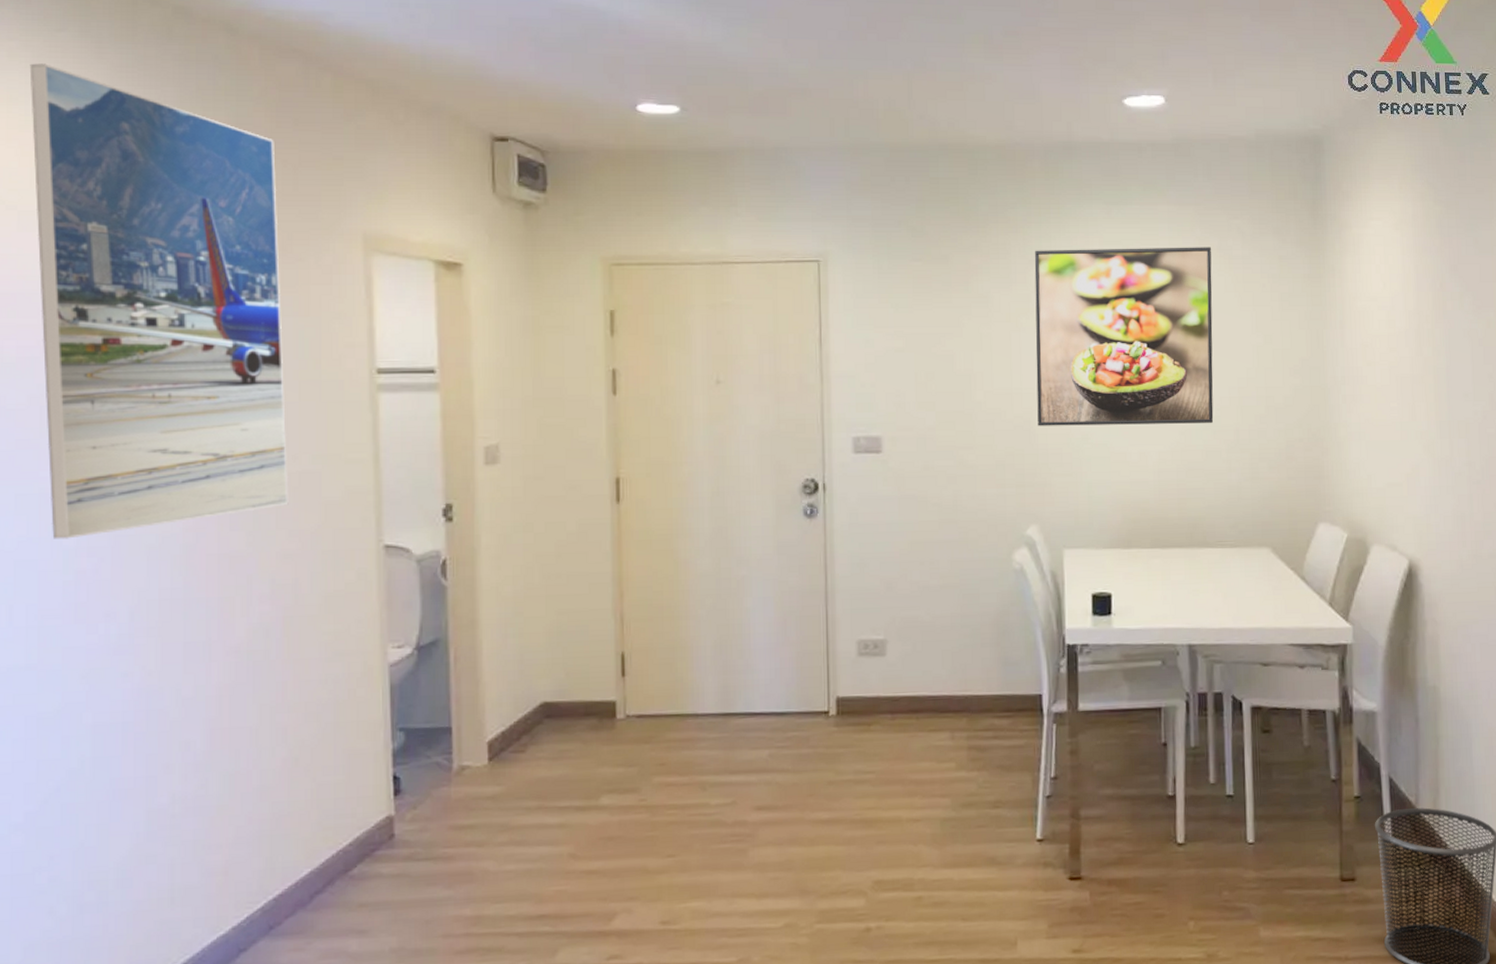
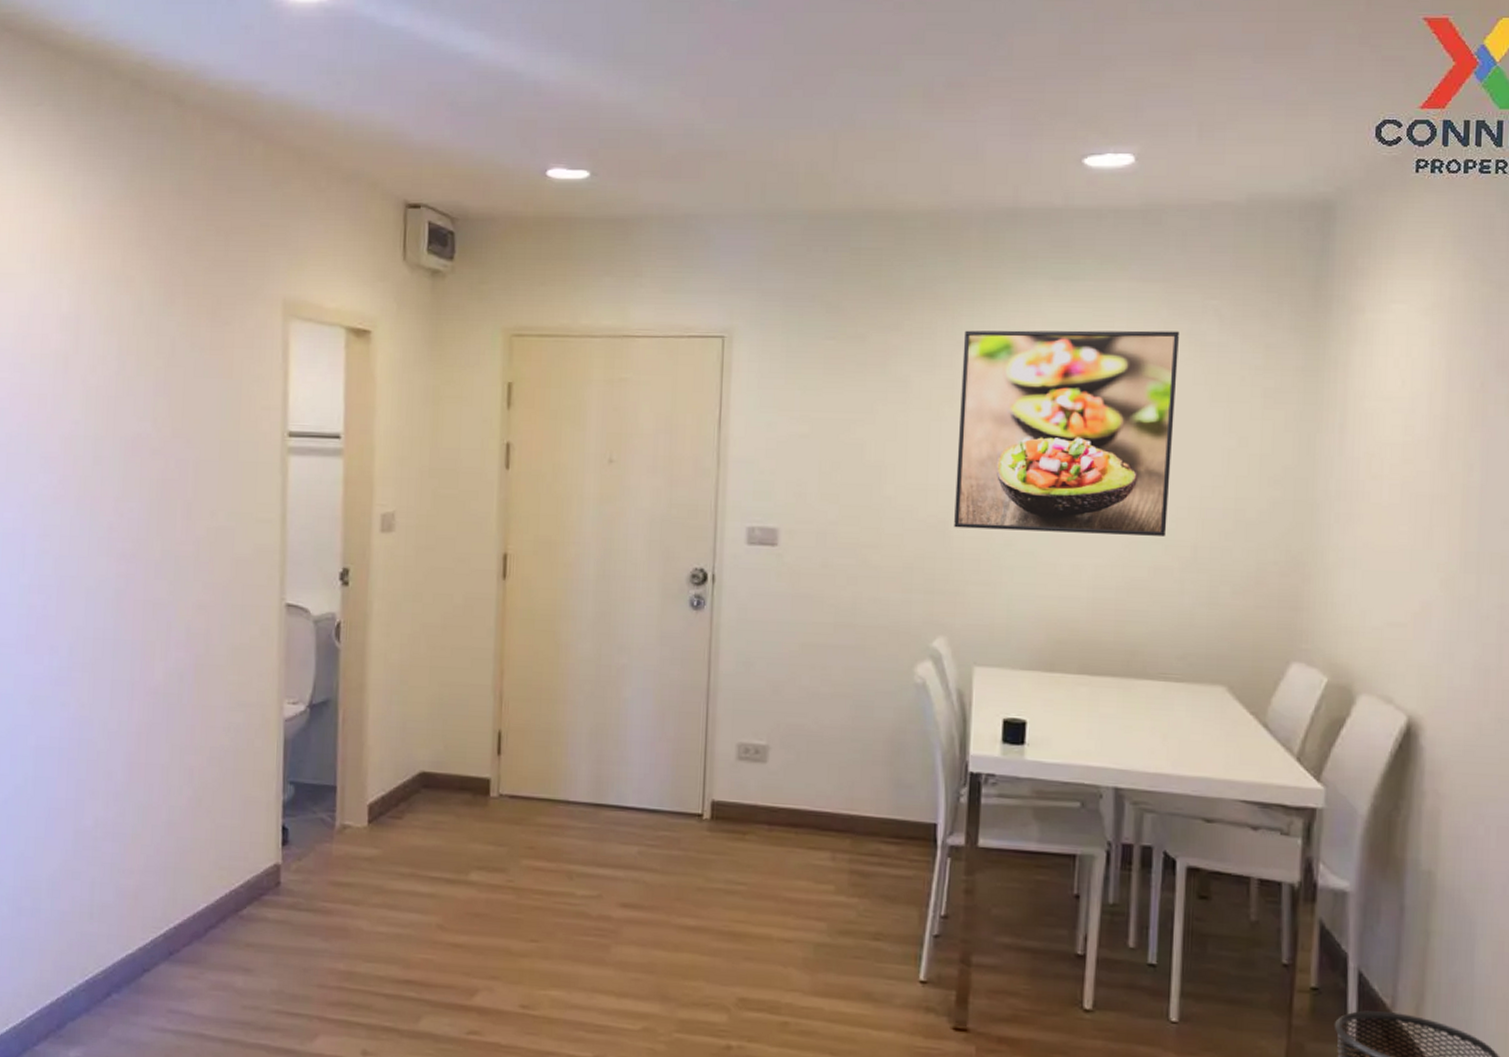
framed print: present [29,63,289,539] -> none [11,136,210,576]

